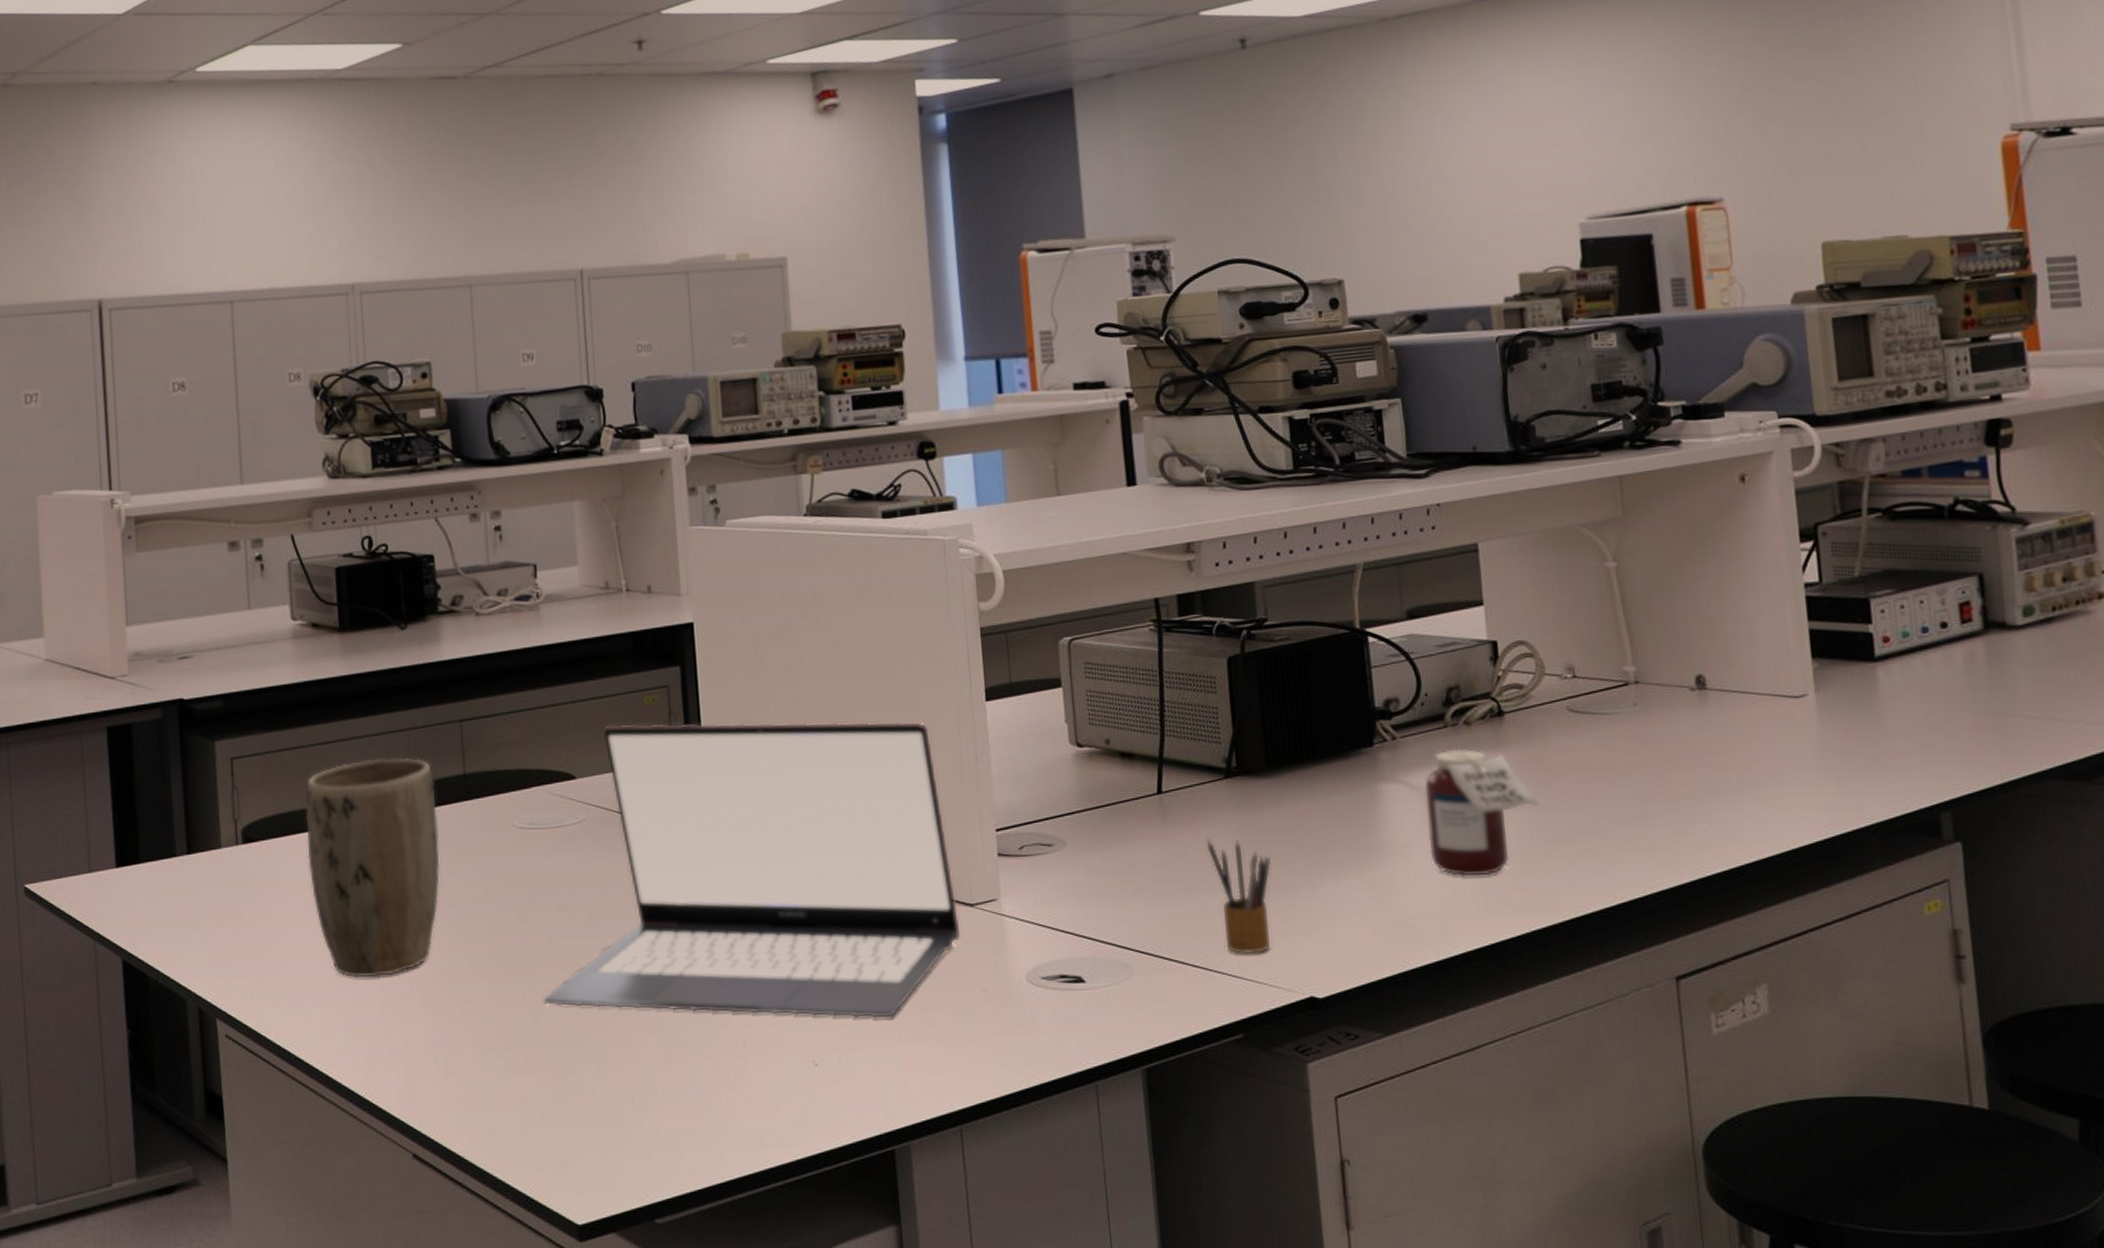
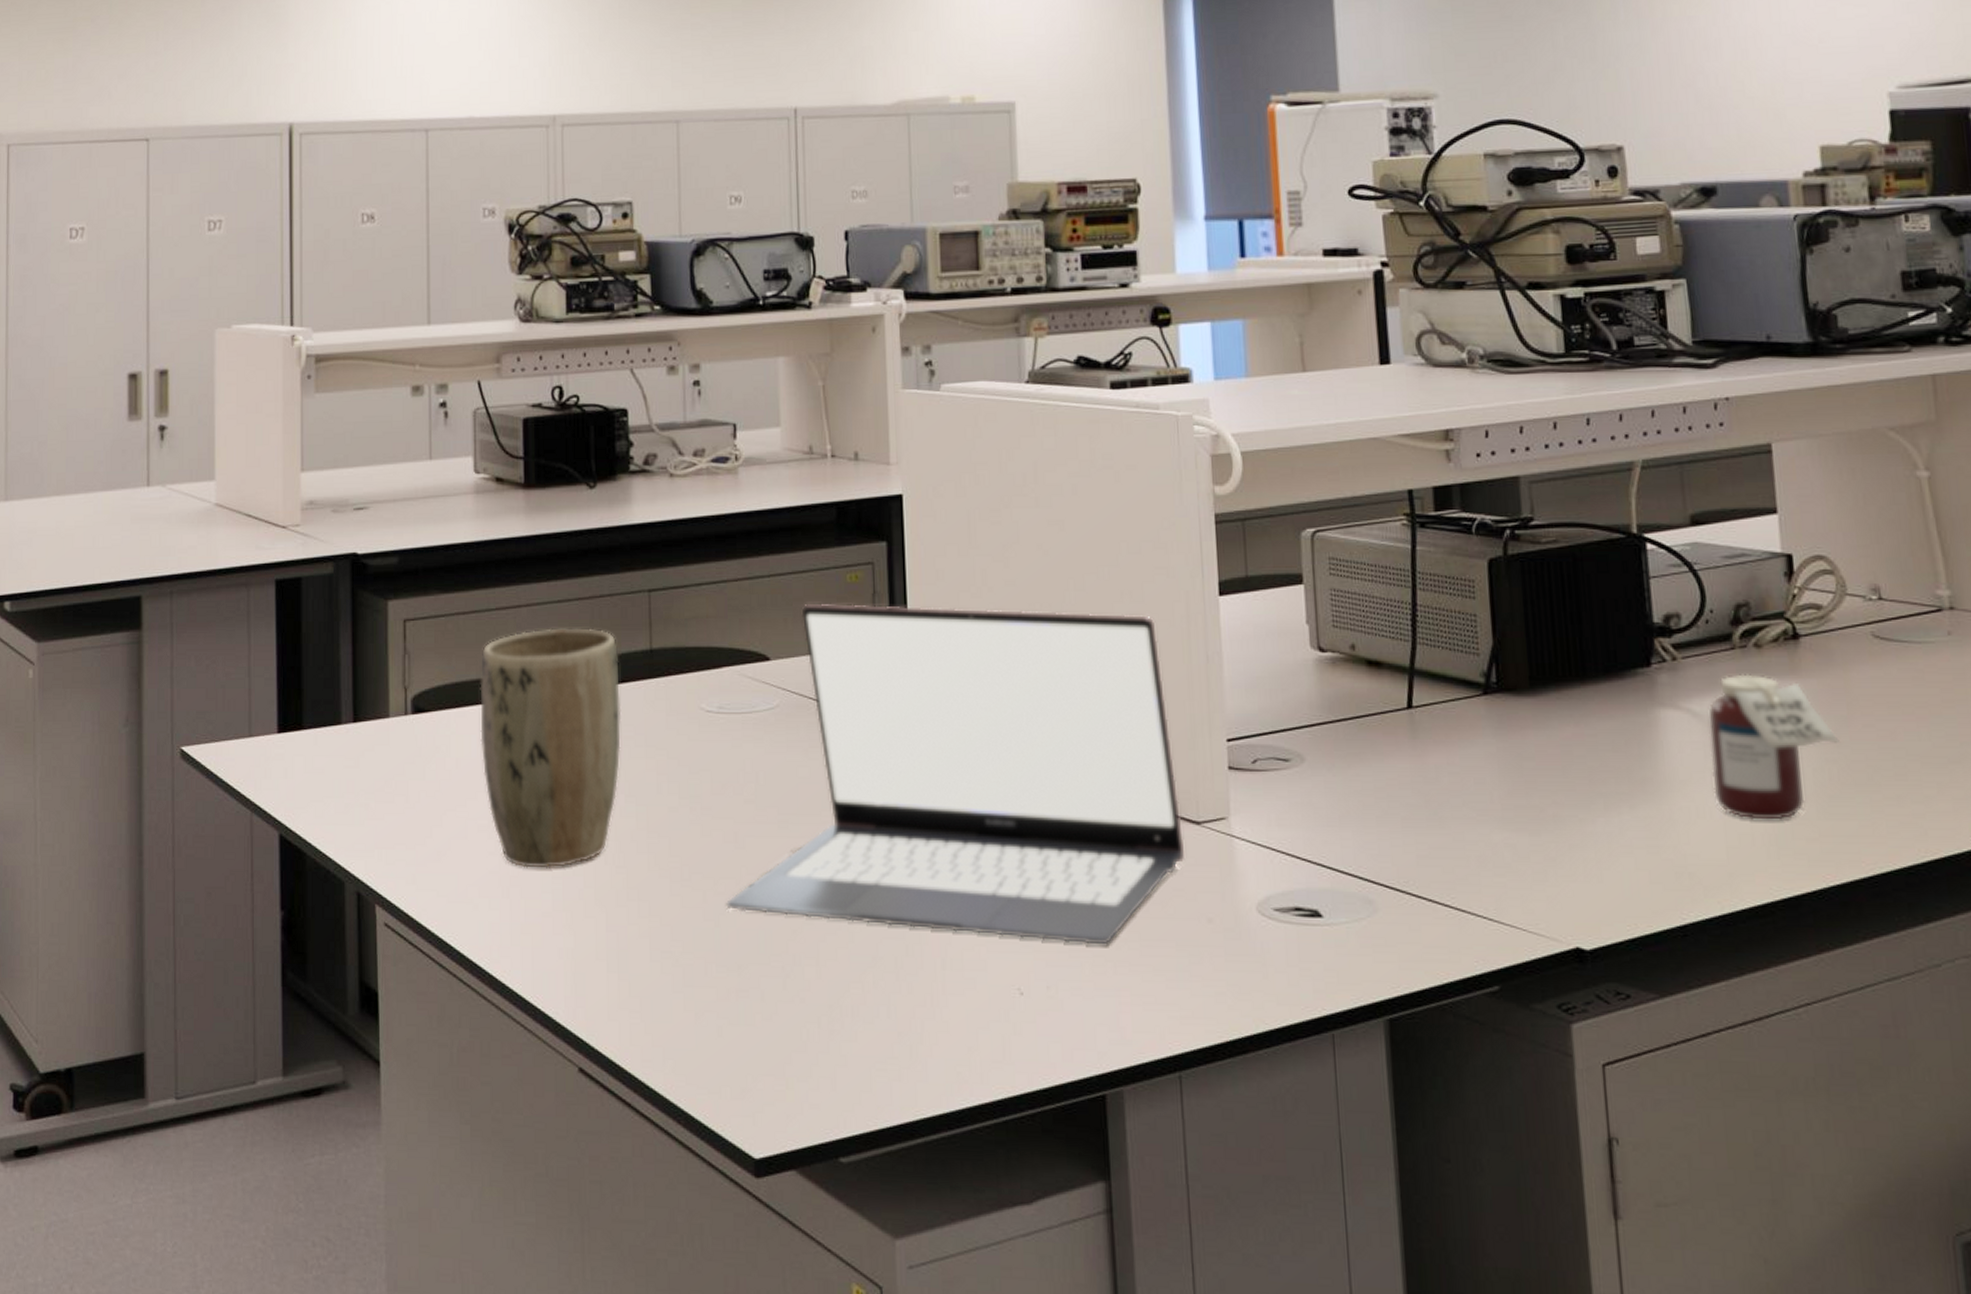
pencil box: present [1206,839,1272,954] -> none [1461,762,1534,895]

